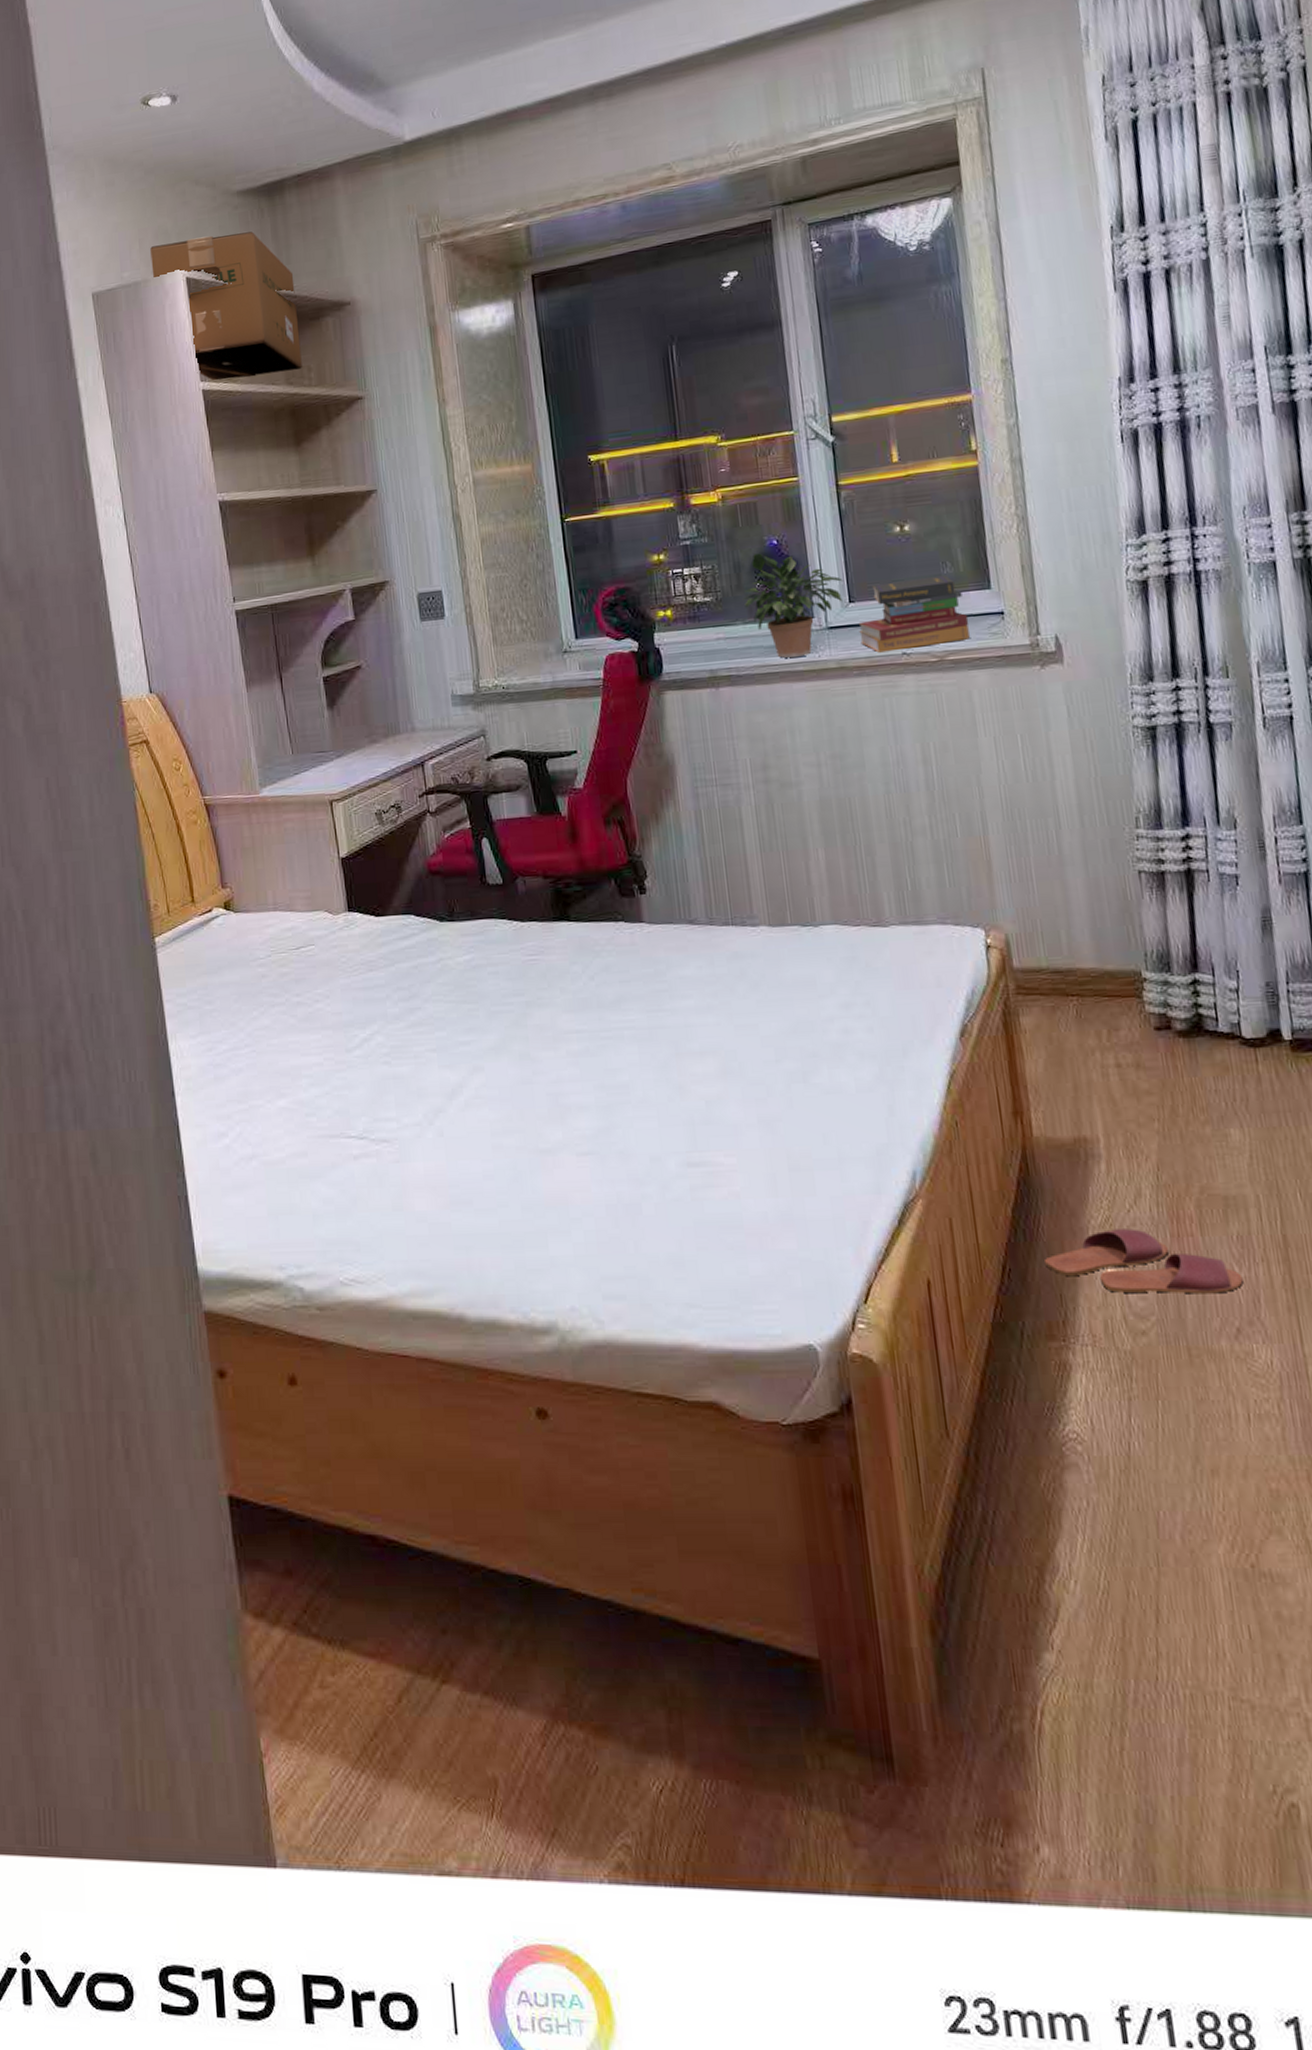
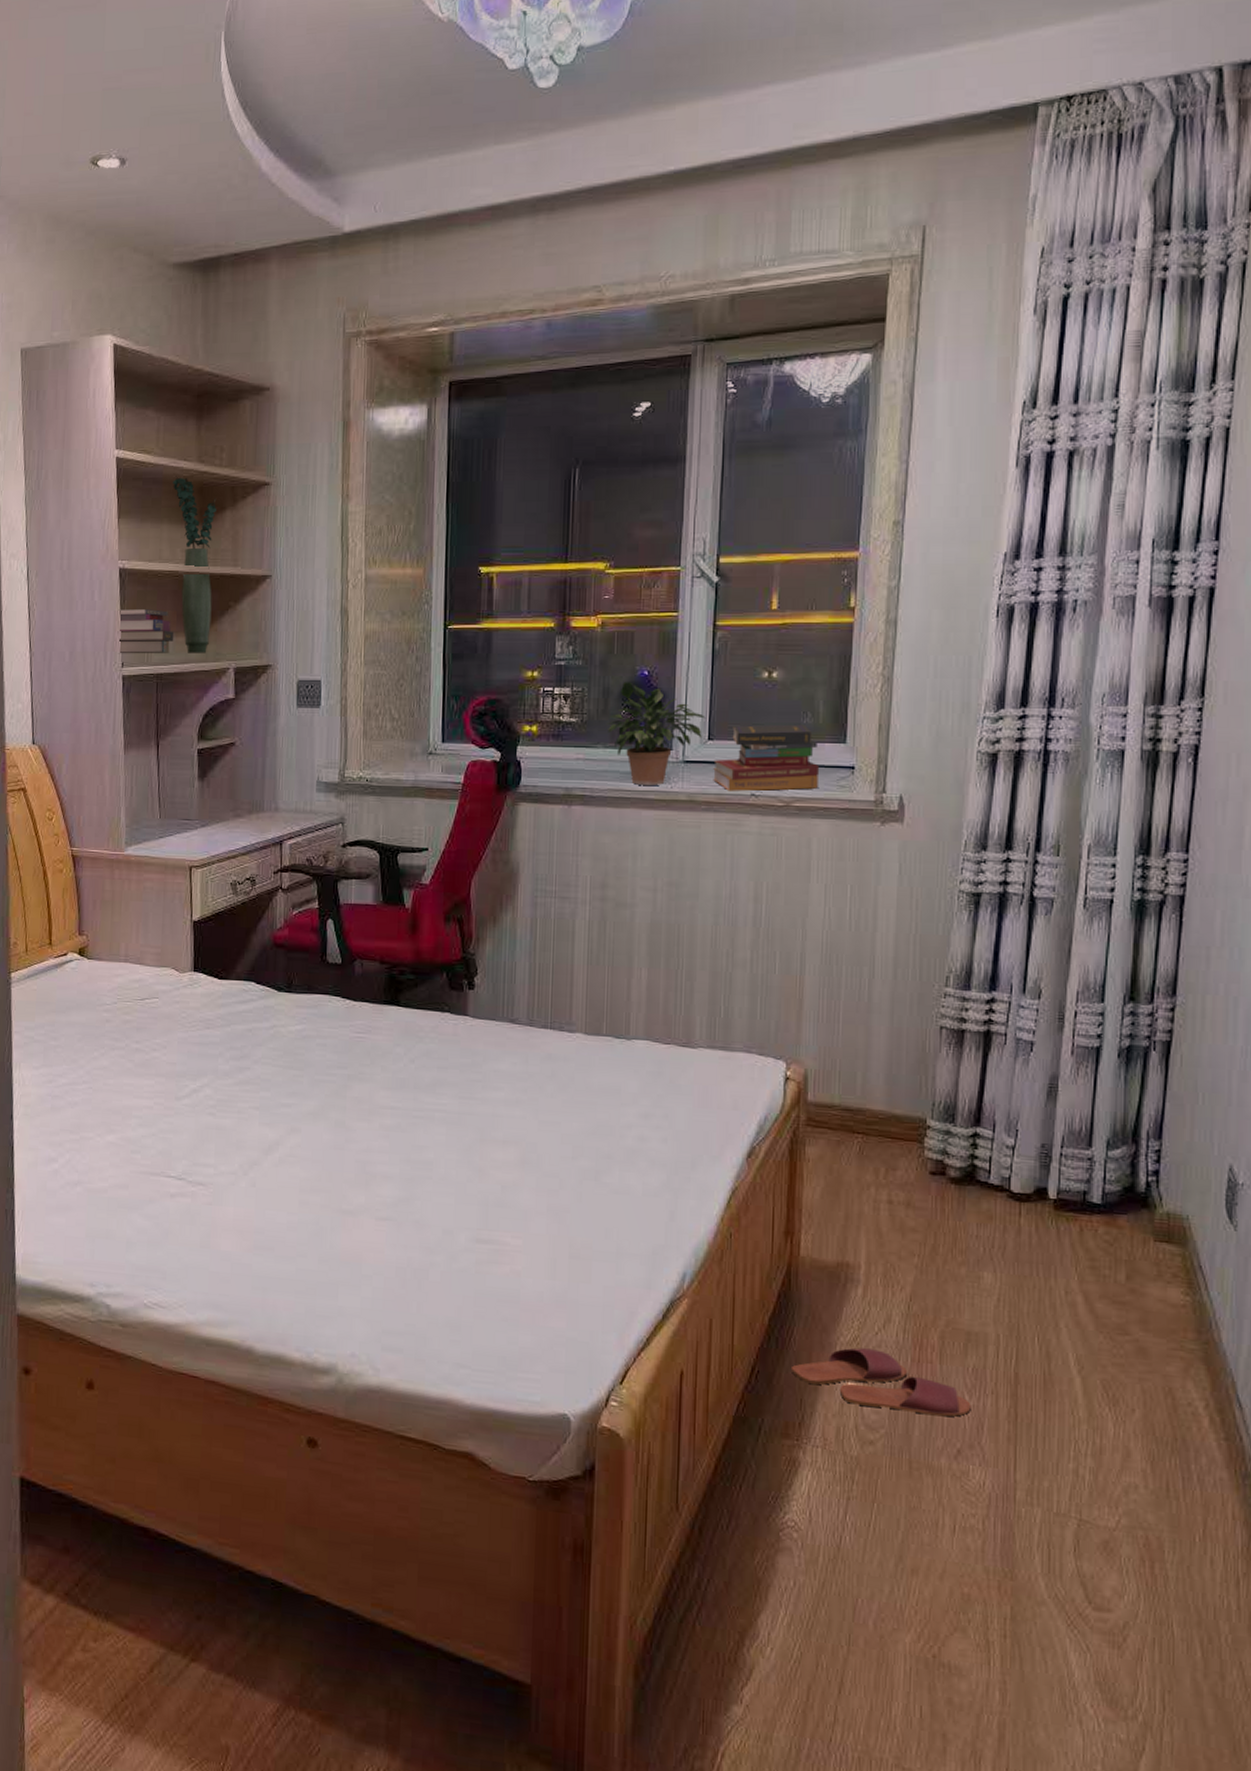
box: present [150,231,302,381] -> none [81,305,218,451]
books: none [223,539,285,589] -> present [117,609,174,654]
vase: none [263,401,321,580] -> present [173,476,217,653]

